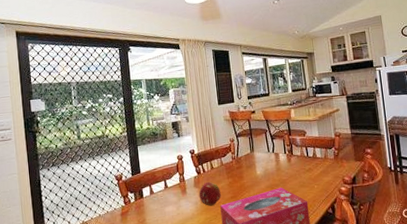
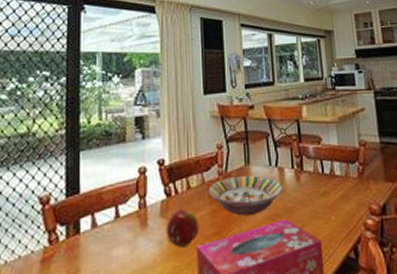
serving bowl: none [226,159,279,186] -> present [208,175,283,216]

